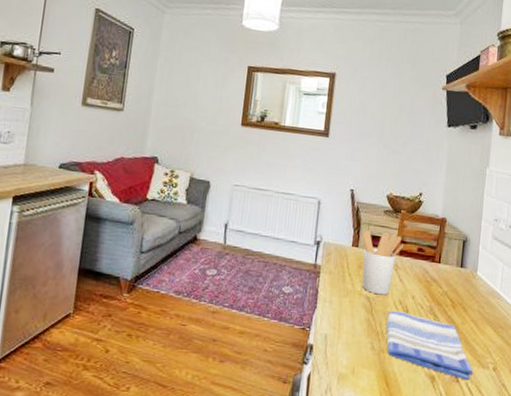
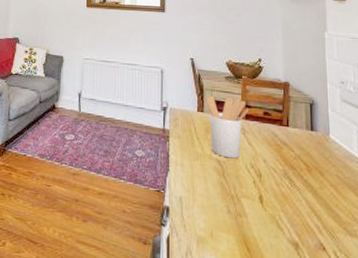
dish towel: present [386,311,473,381] -> none [240,174,341,250]

